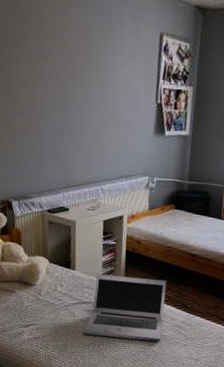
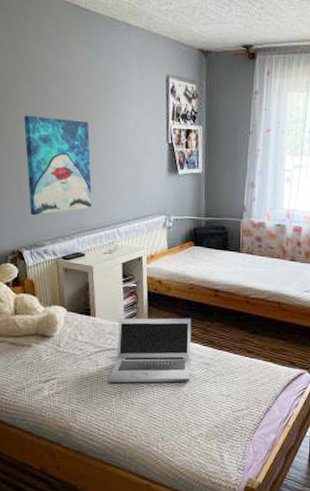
wall art: none [19,69,81,168] -> present [24,115,92,216]

